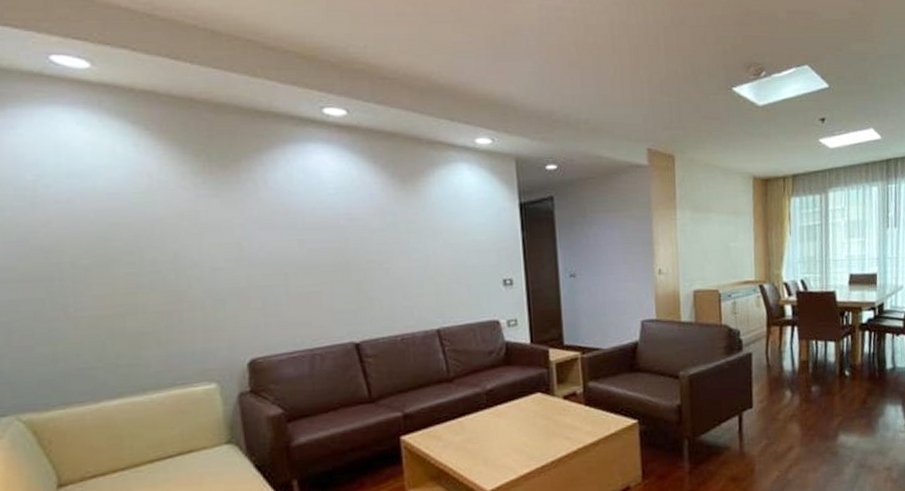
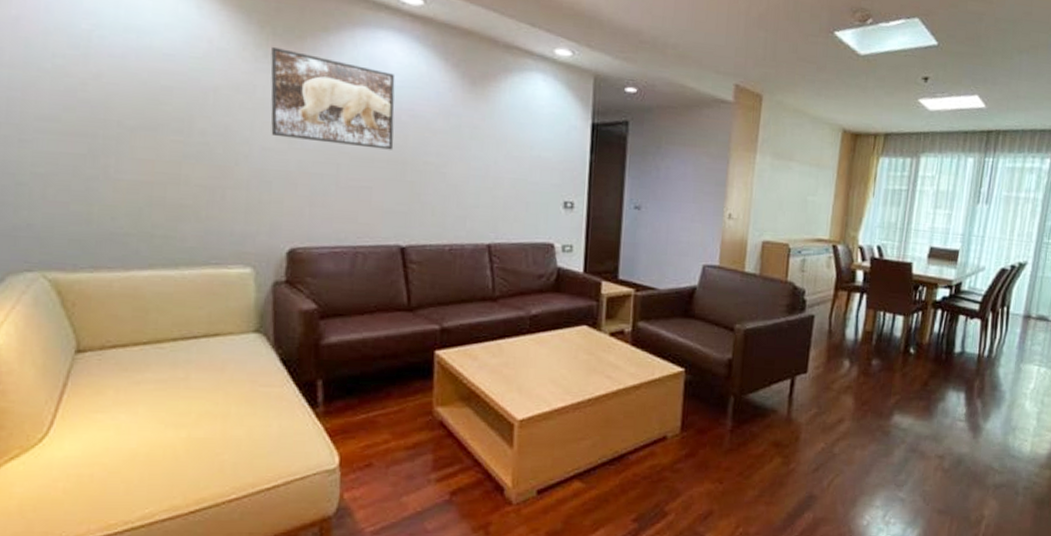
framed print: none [209,172,336,257] -> present [270,46,395,150]

